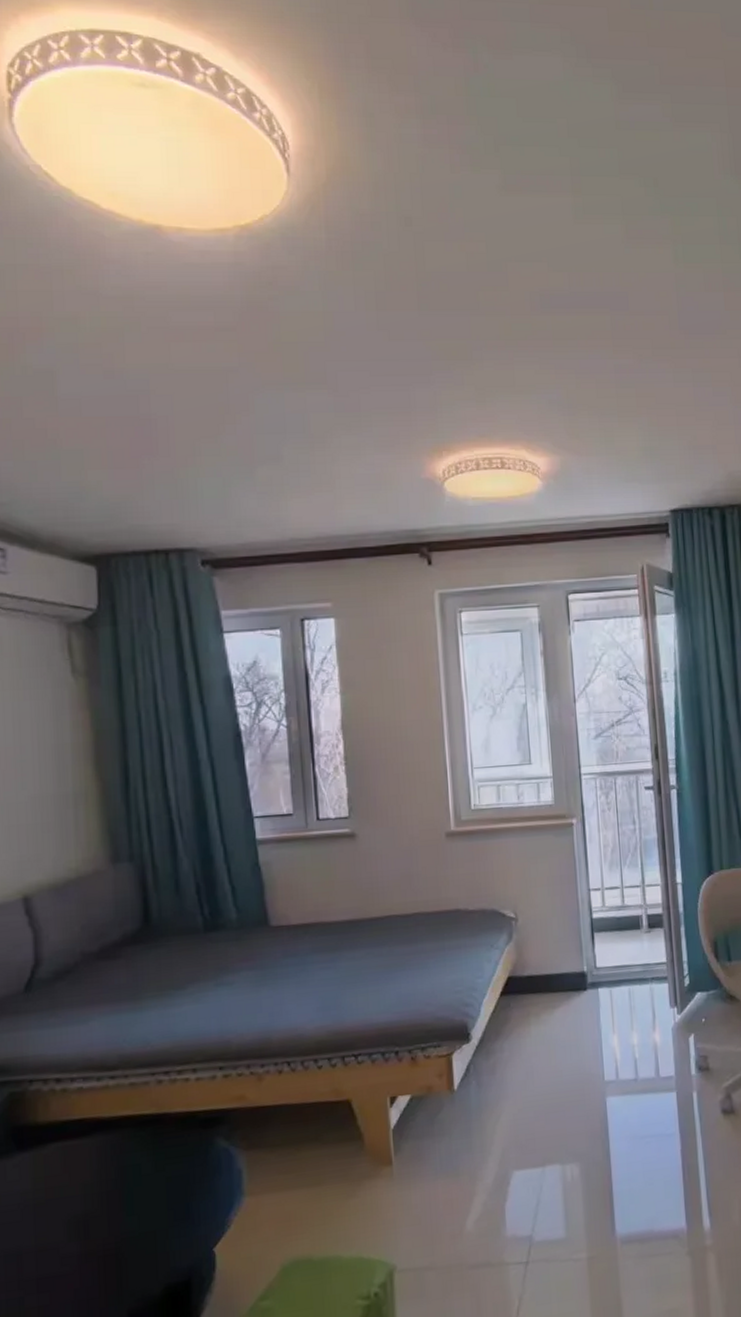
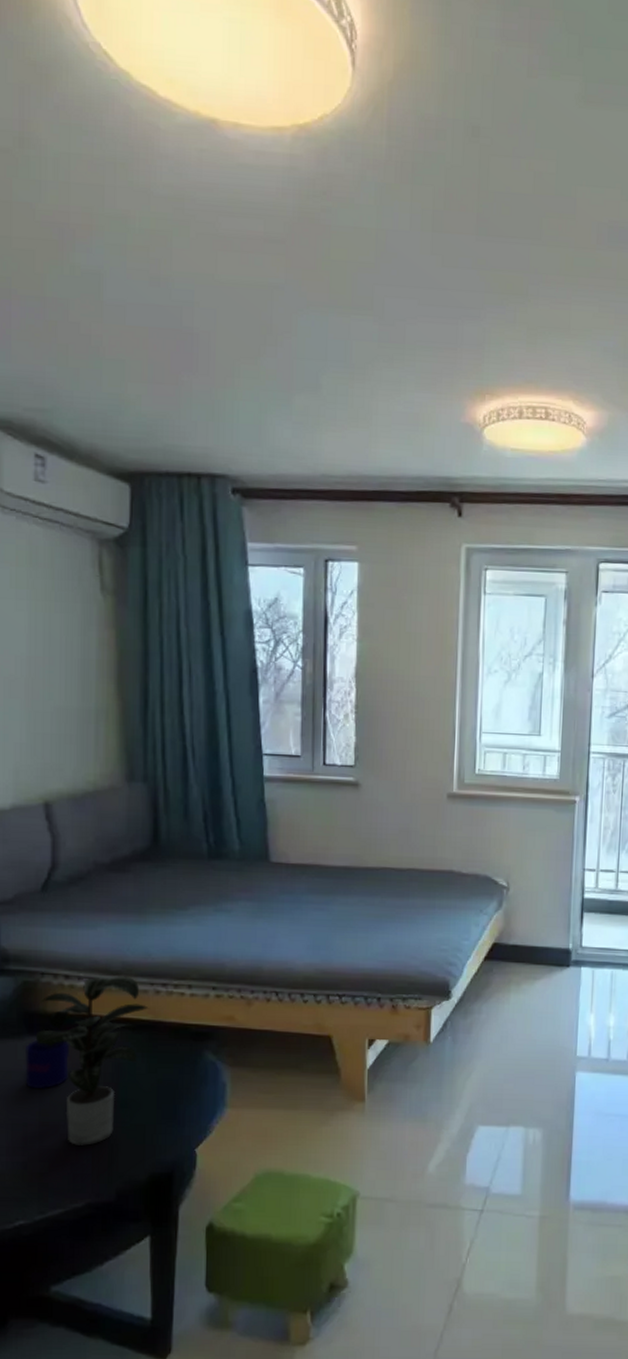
mug: none [16,1152,67,1211] -> present [25,1040,70,1088]
potted plant: none [26,1069,152,1268] -> present [35,976,149,1146]

